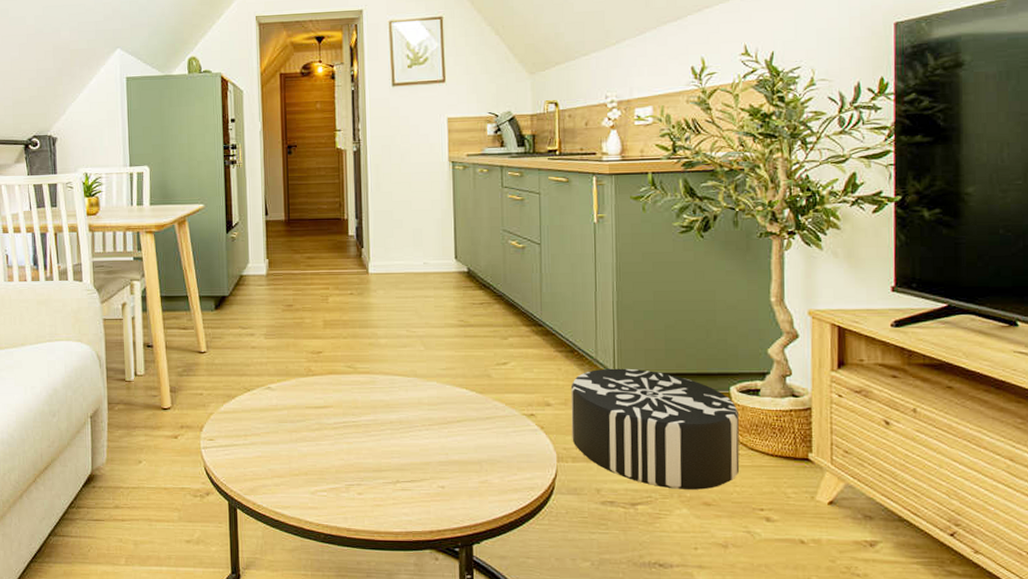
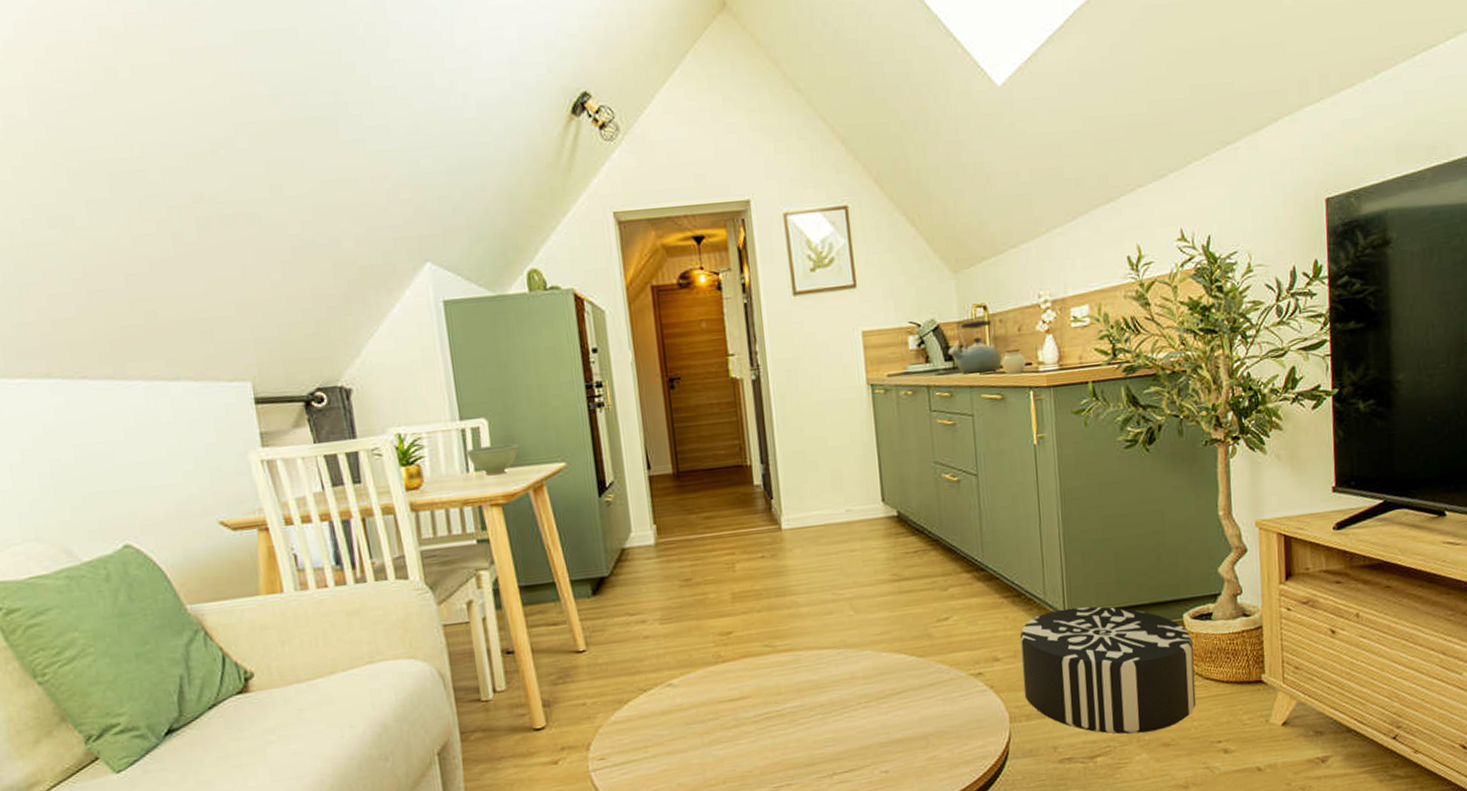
bowl: none [132,187,170,210] -> present [465,443,519,476]
kettle: none [521,114,569,158] -> present [948,320,1002,374]
jar: none [569,140,591,162] -> present [1002,348,1026,375]

